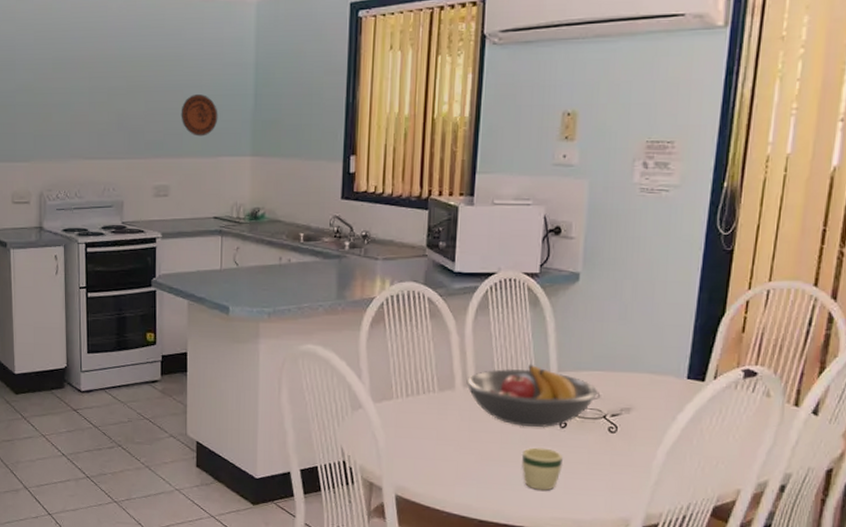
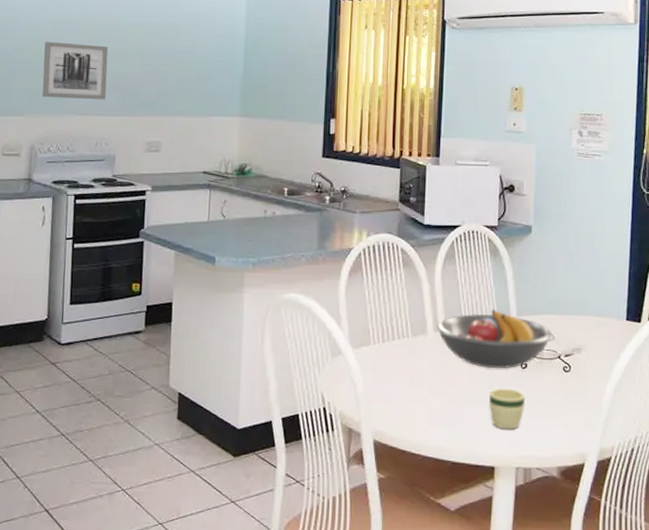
wall art: none [45,80,111,143] -> present [42,41,109,100]
decorative plate: present [181,94,218,137] -> none [174,60,210,98]

